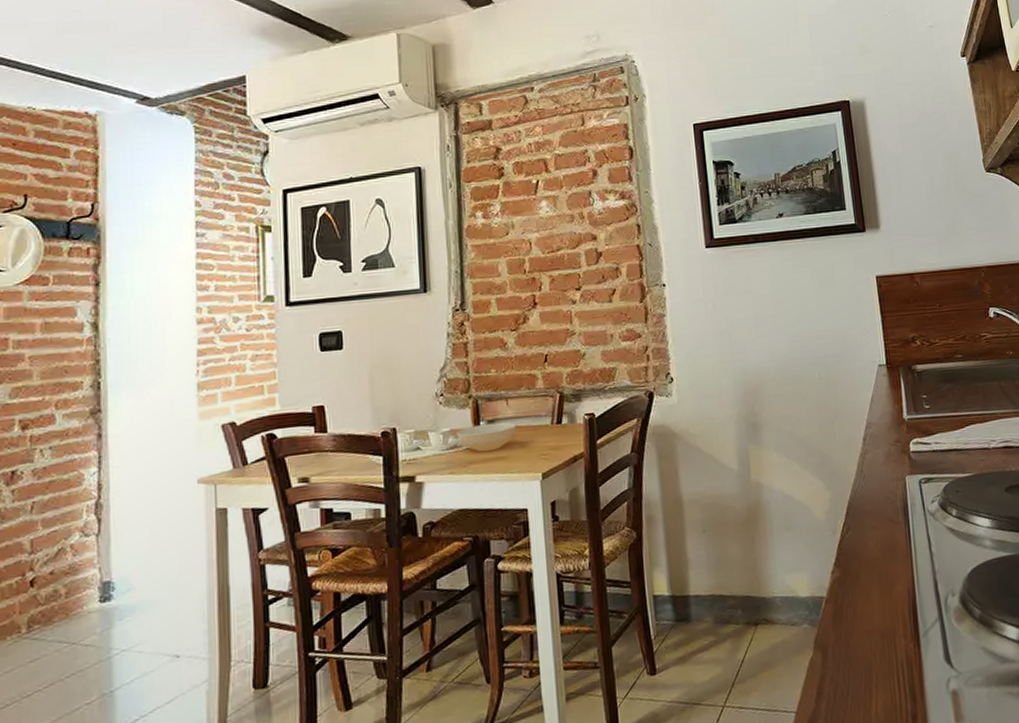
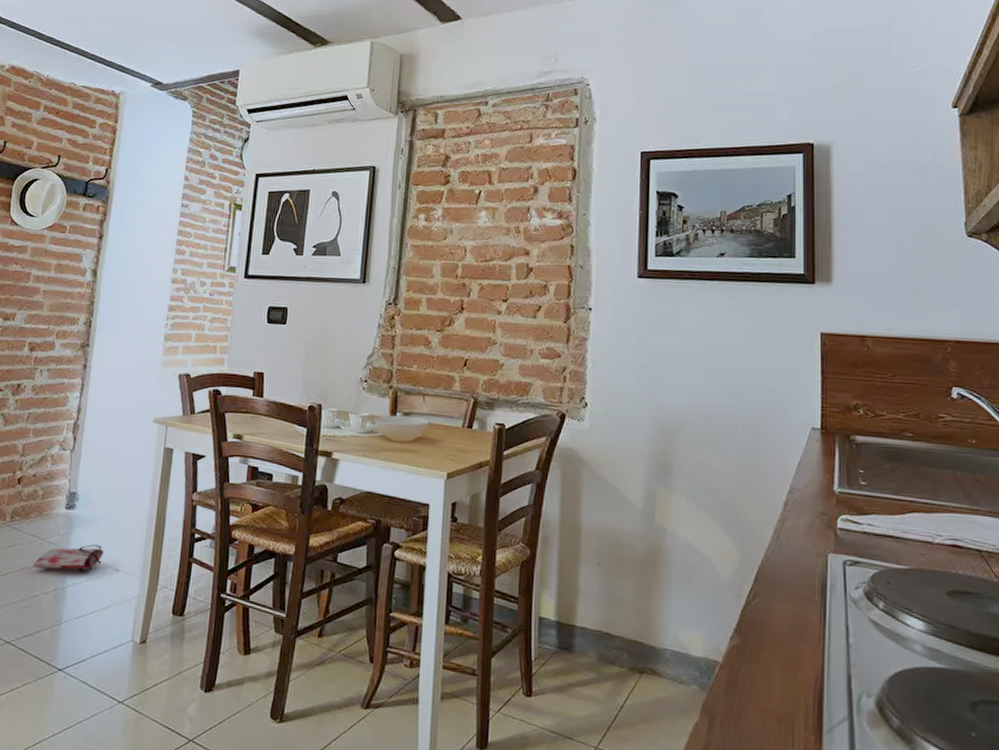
bag: none [66,633,158,678] -> present [33,544,105,573]

